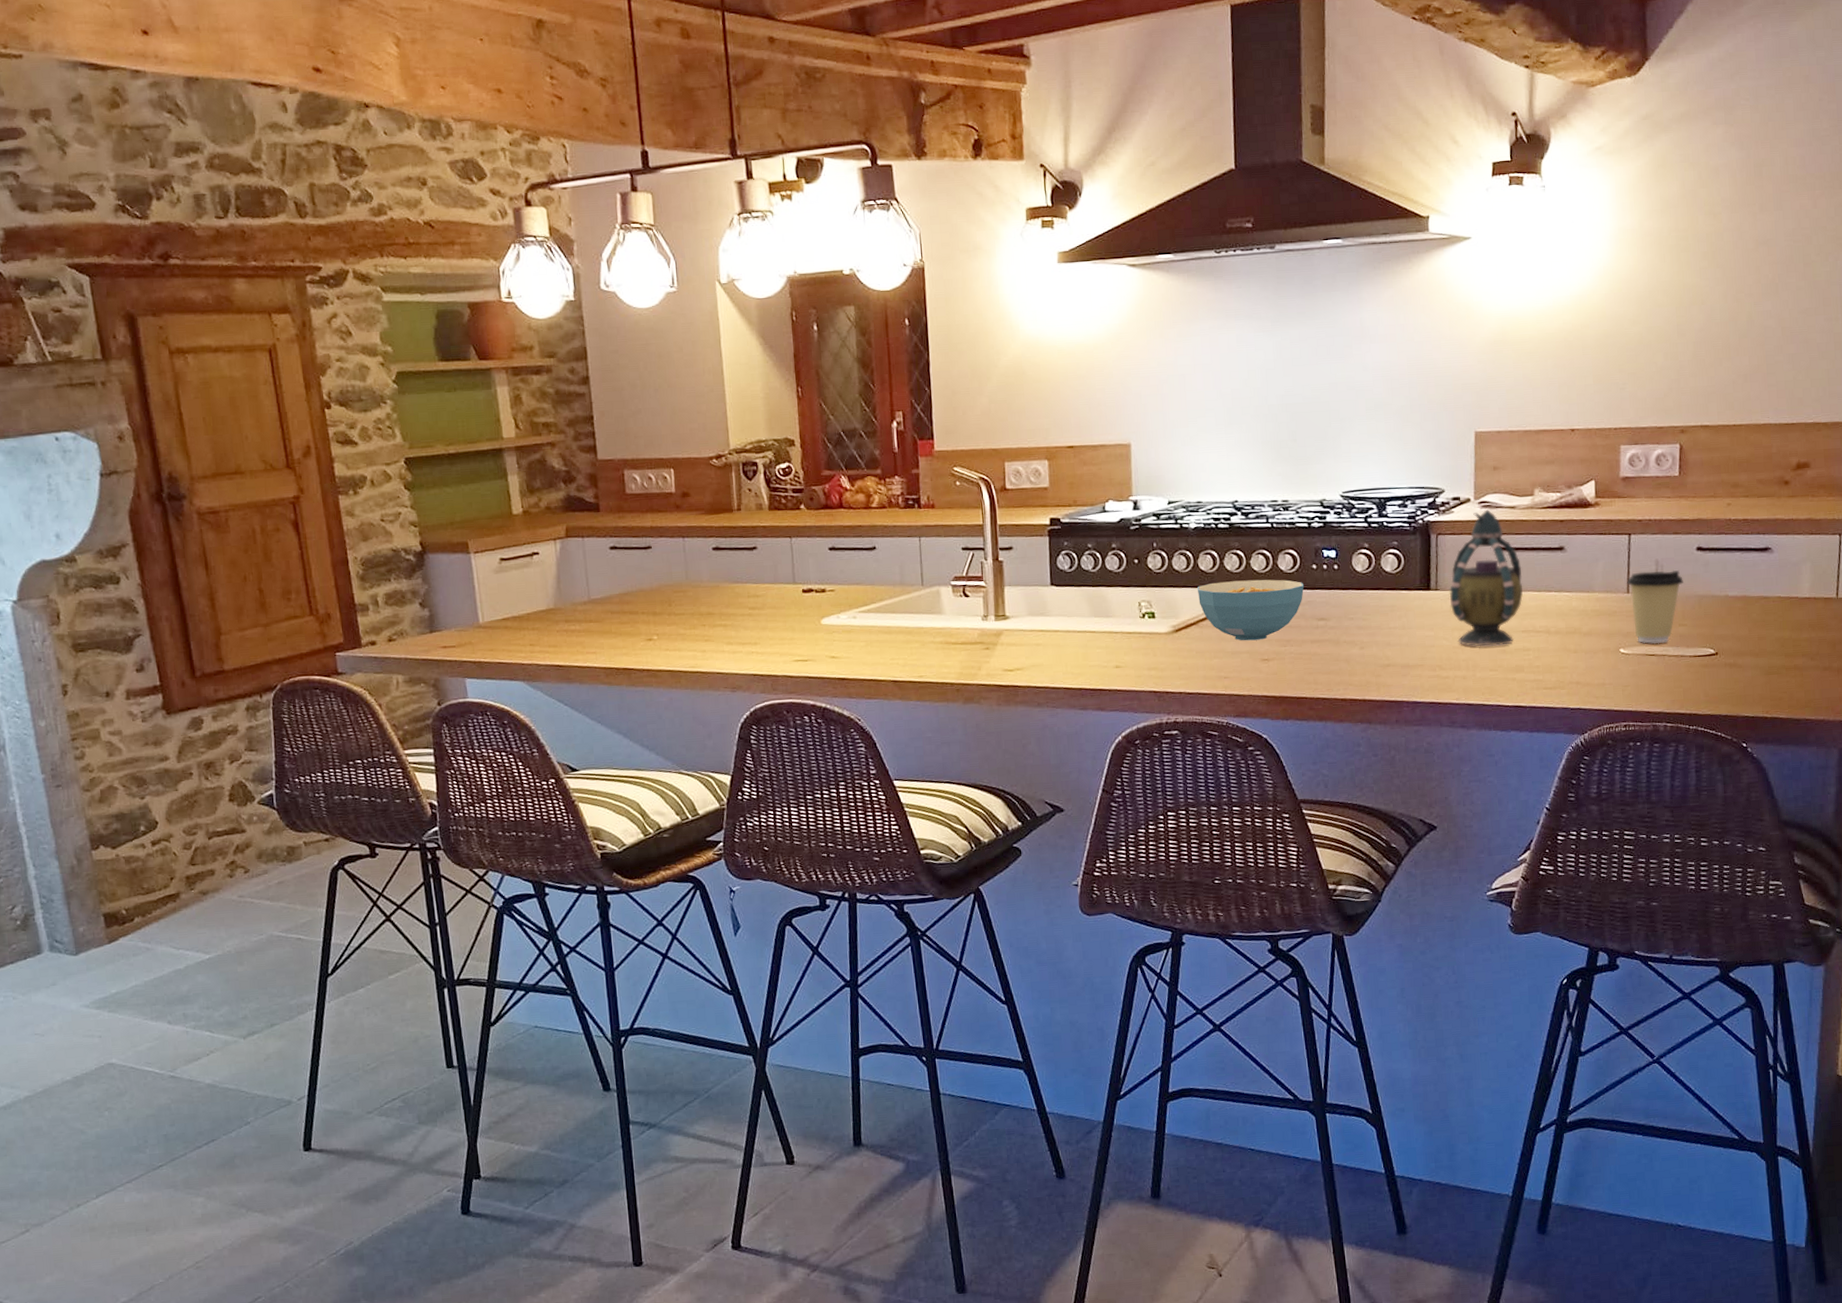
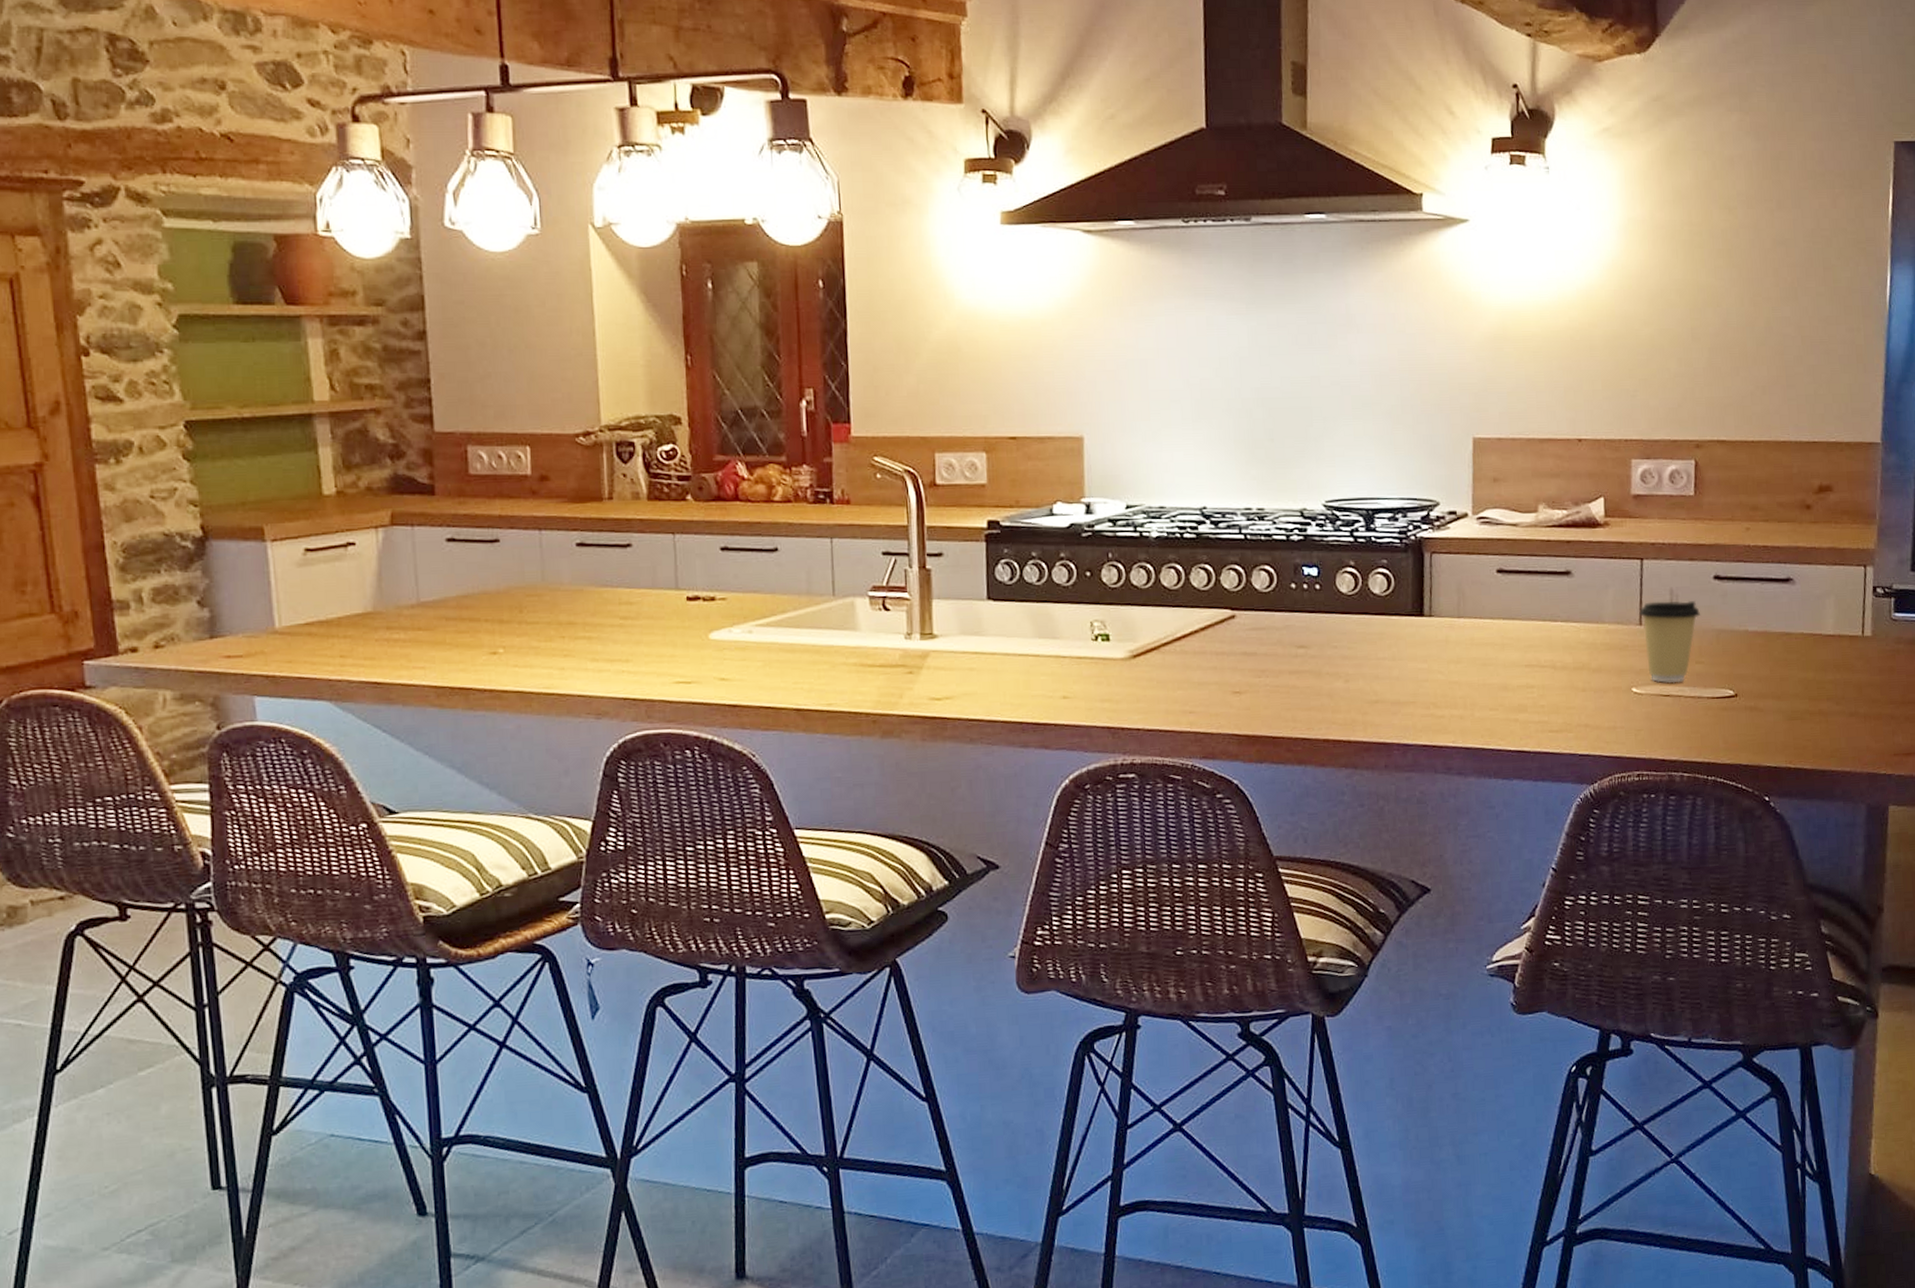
cereal bowl: present [1198,579,1305,641] -> none [1159,599,1282,670]
teapot: present [1449,510,1523,647] -> none [1444,526,1526,682]

